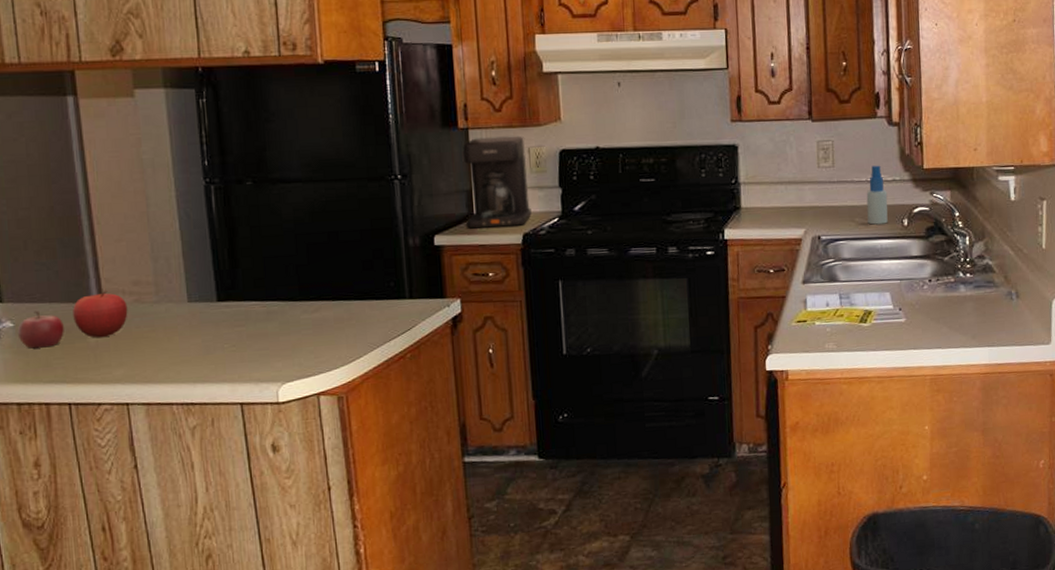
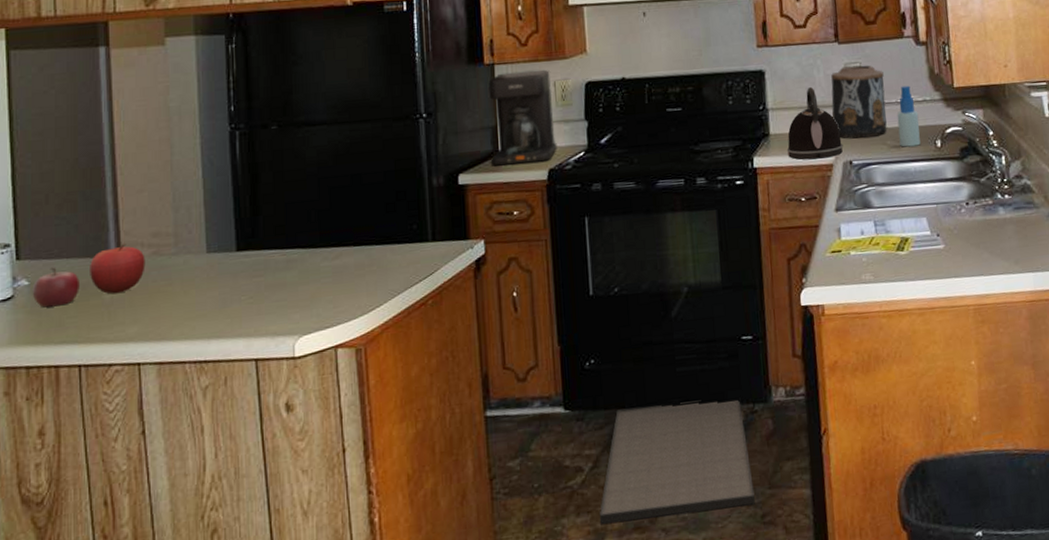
doormat: none [572,453,717,560] -> present [600,400,755,524]
kettle: none [757,163,813,234] -> present [786,87,843,160]
canister: none [802,143,856,215] -> present [831,65,887,139]

